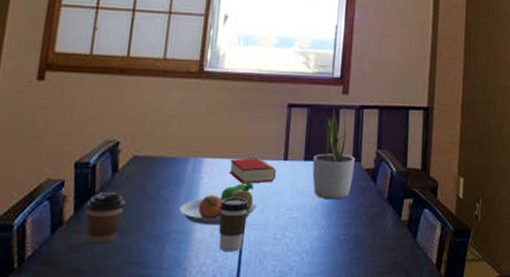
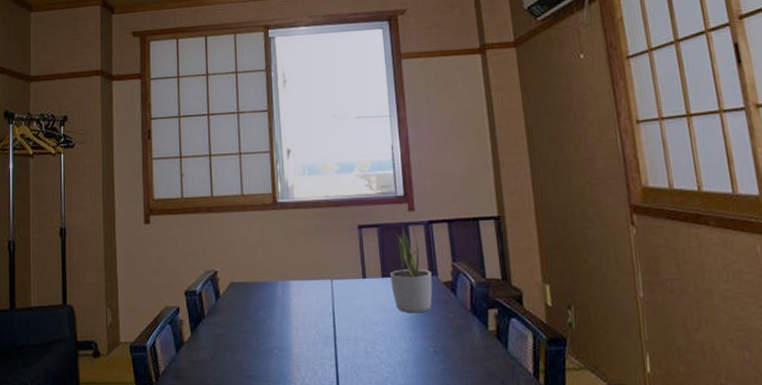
coffee cup: present [86,193,126,244] -> none [200,316,231,361]
fruit bowl: present [180,182,257,226] -> none [277,301,345,342]
coffee cup: present [218,196,250,252] -> none [311,314,338,366]
book: present [229,158,277,184] -> none [313,278,358,302]

